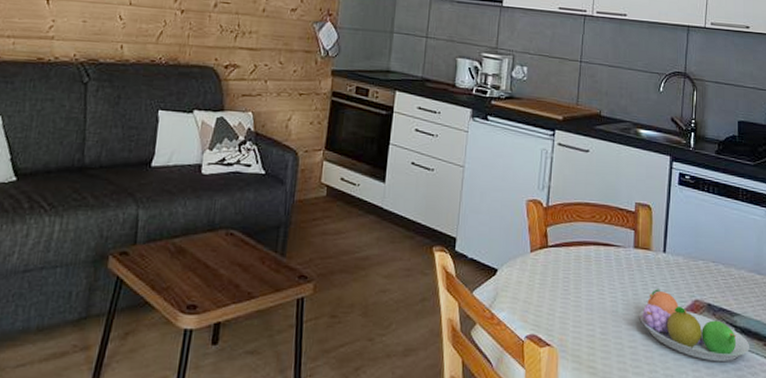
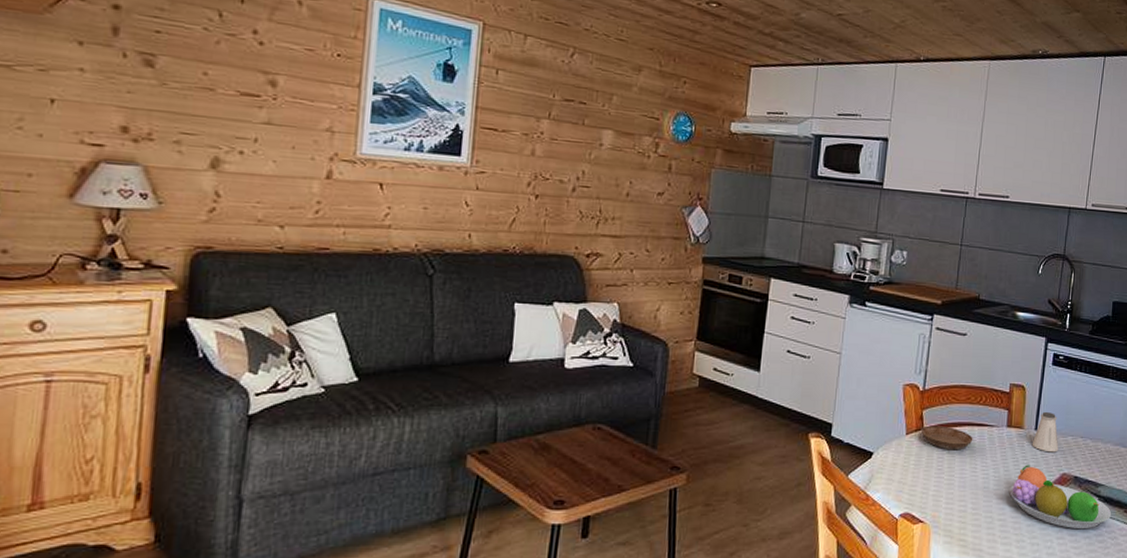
saucer: none [545,243,599,271] -> present [920,425,973,450]
saltshaker: none [661,233,689,277] -> present [1032,411,1059,453]

